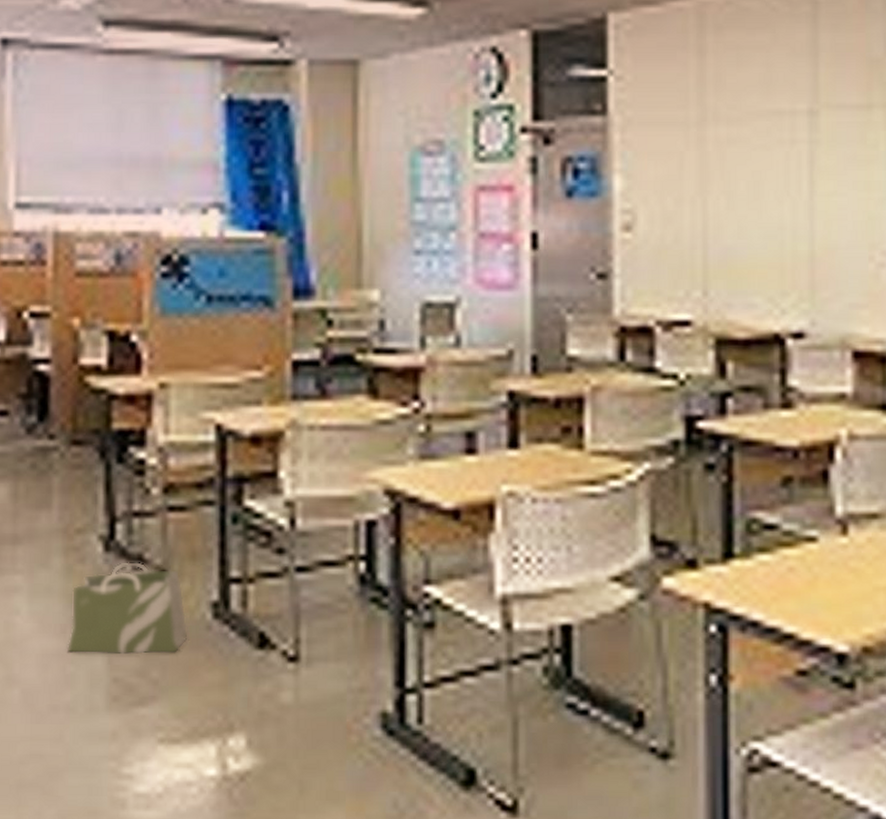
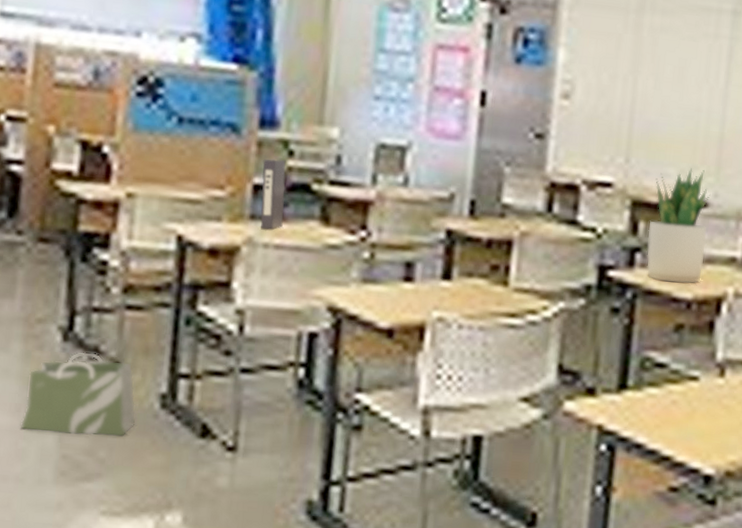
binder: none [300,330,328,412] -> present [260,159,286,231]
planter: none [738,295,808,429] -> present [646,168,711,284]

